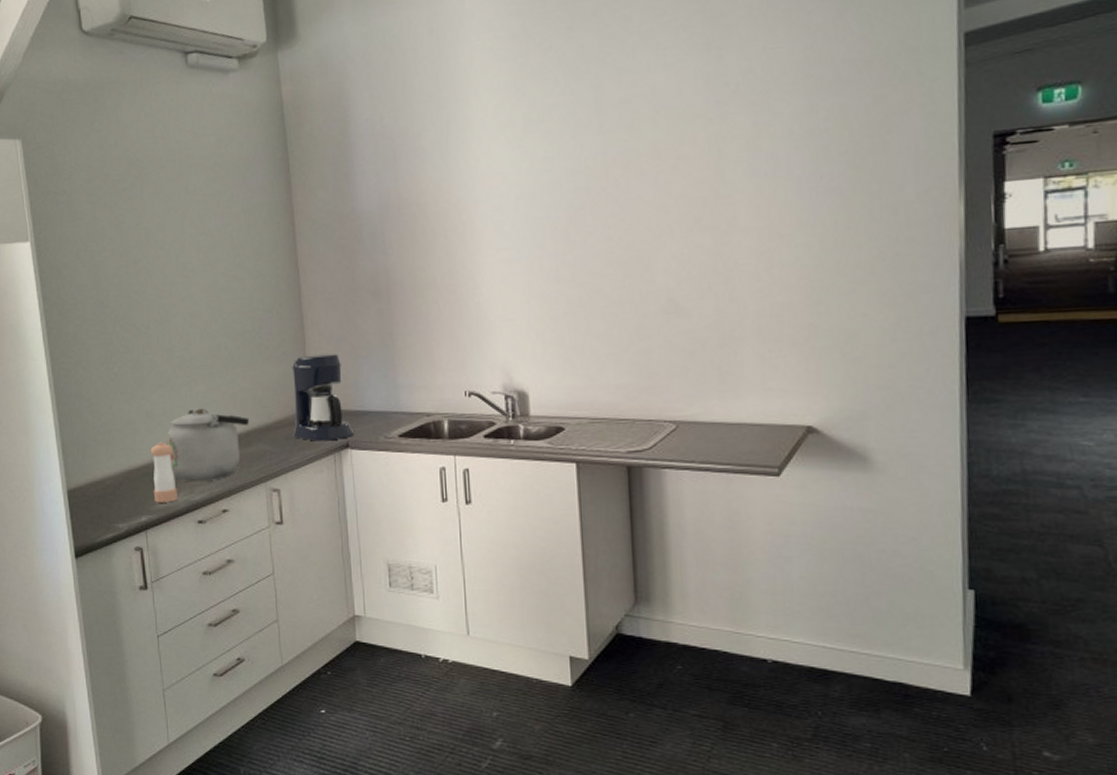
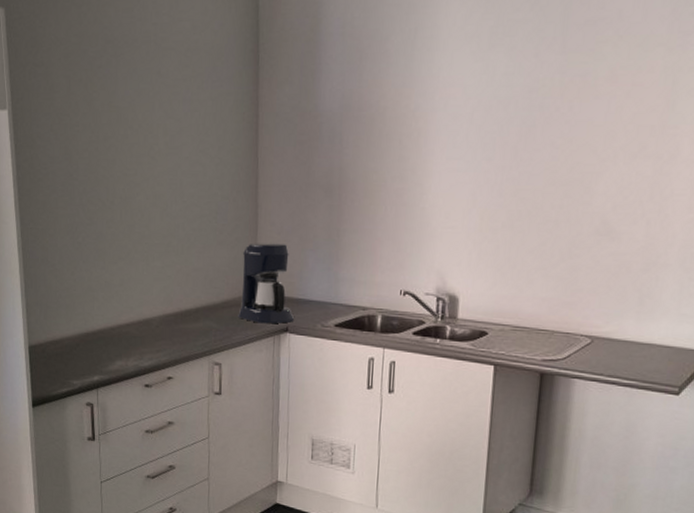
pepper shaker: present [150,442,177,503] -> none [106,310,128,366]
kettle: present [166,408,250,482] -> none [122,282,200,350]

